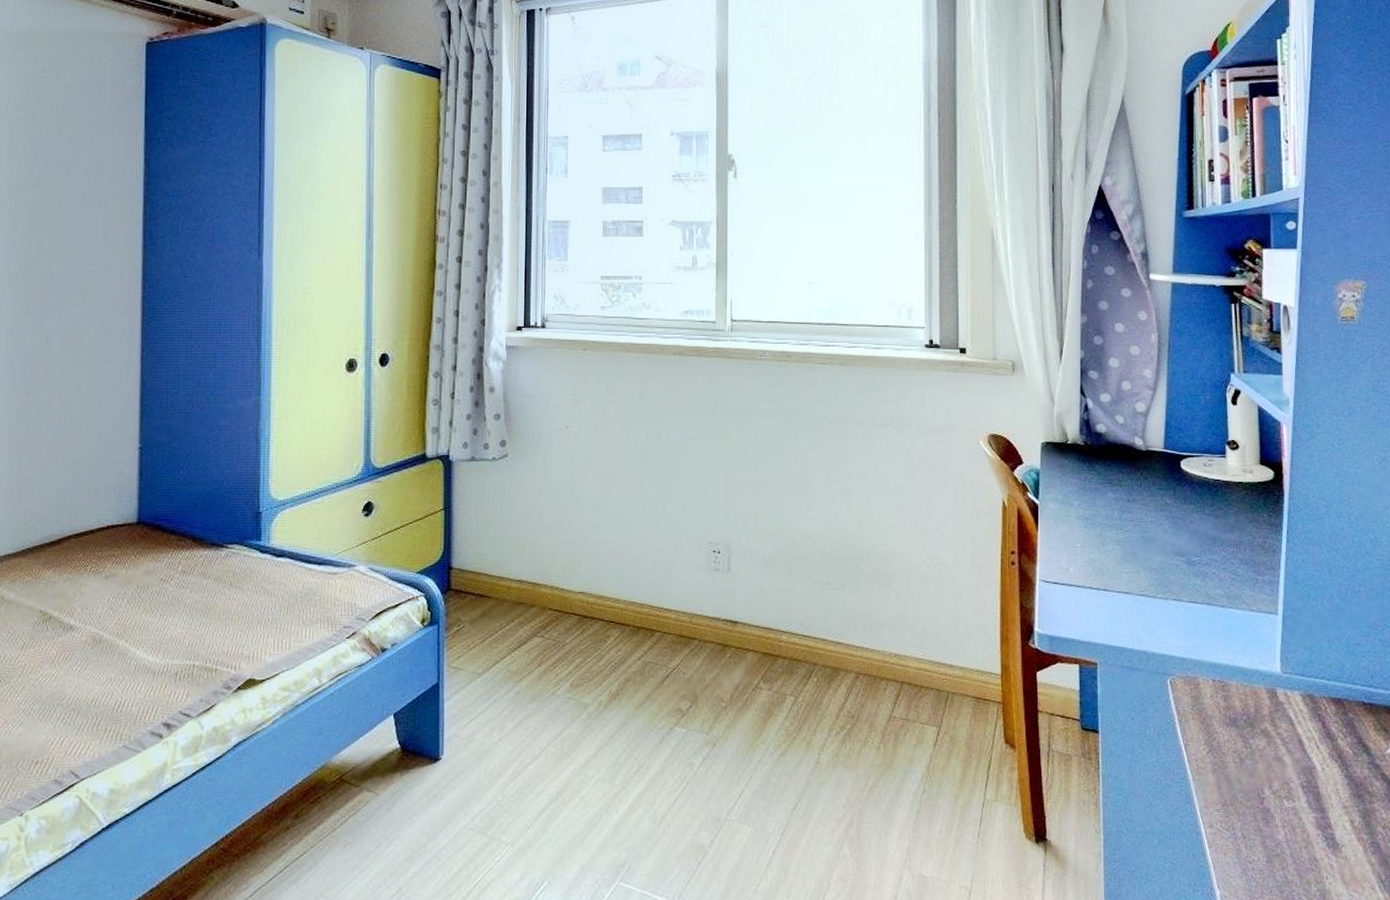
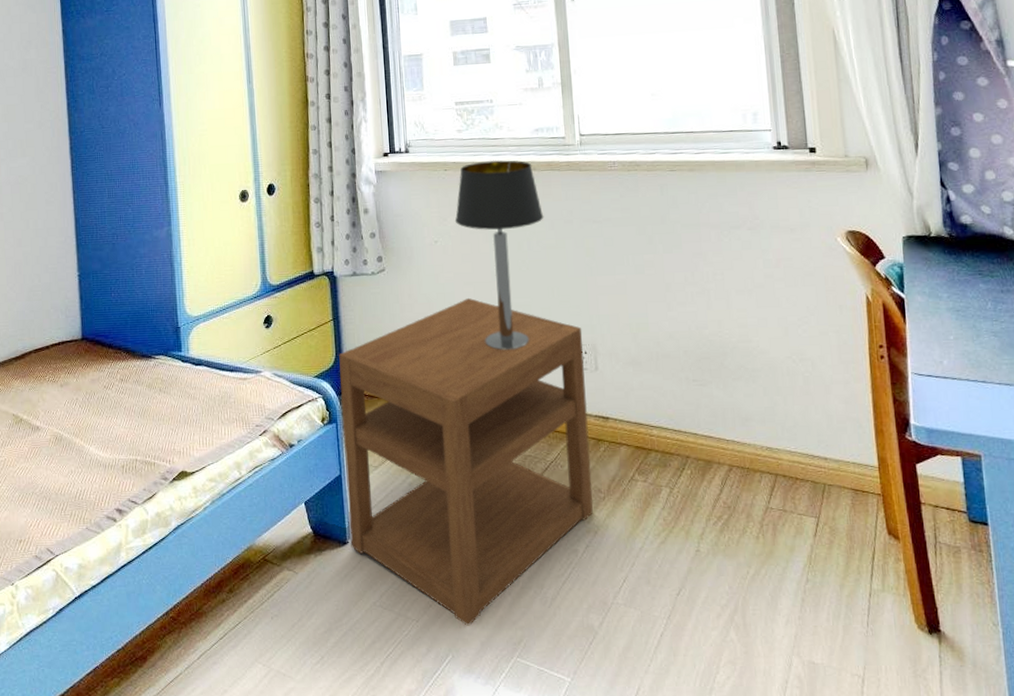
nightstand: none [443,489,717,849] -> present [339,297,594,626]
table lamp: none [590,341,687,548] -> present [454,159,544,351]

